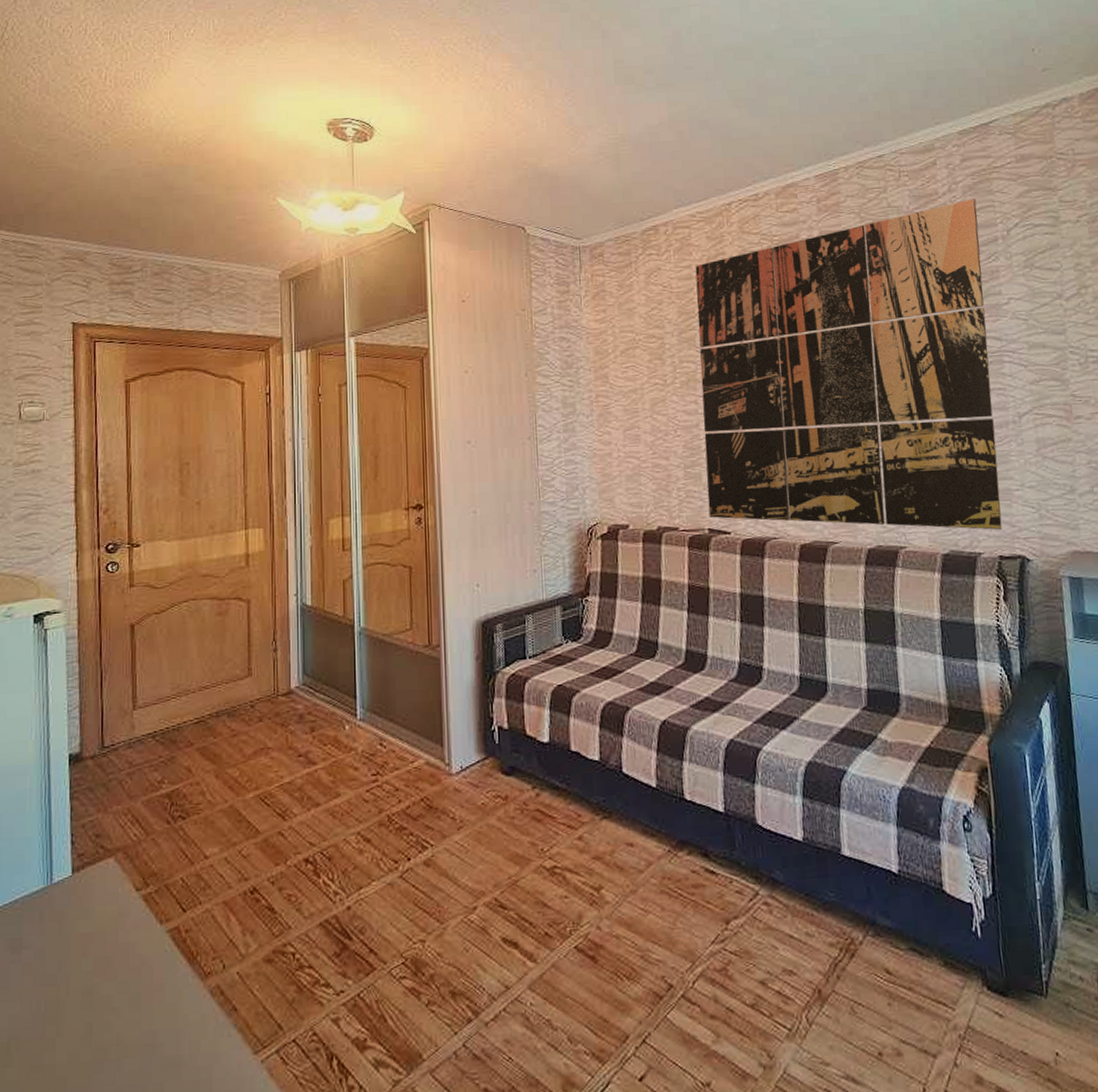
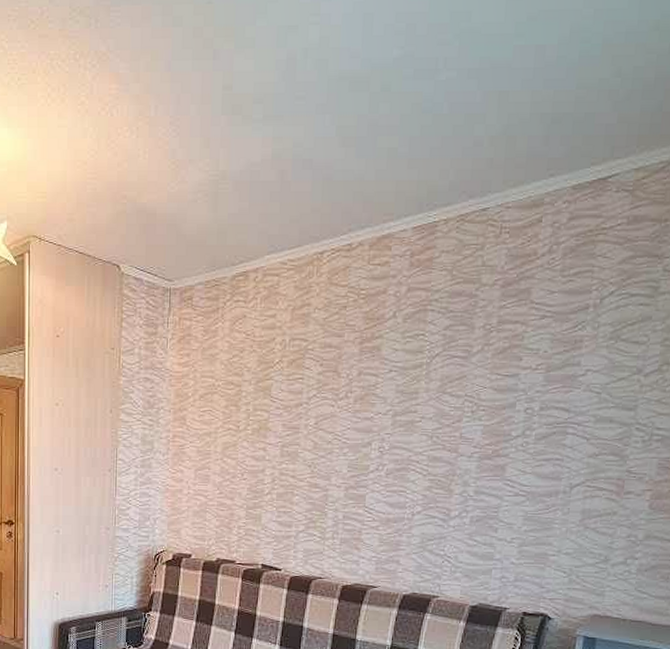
wall art: present [695,199,1003,530] -> none [264,262,575,589]

